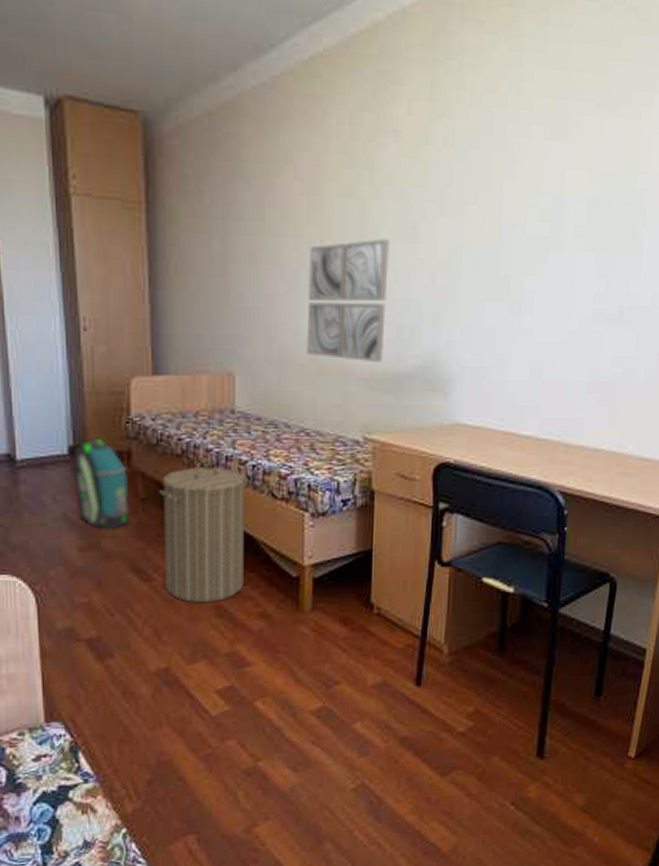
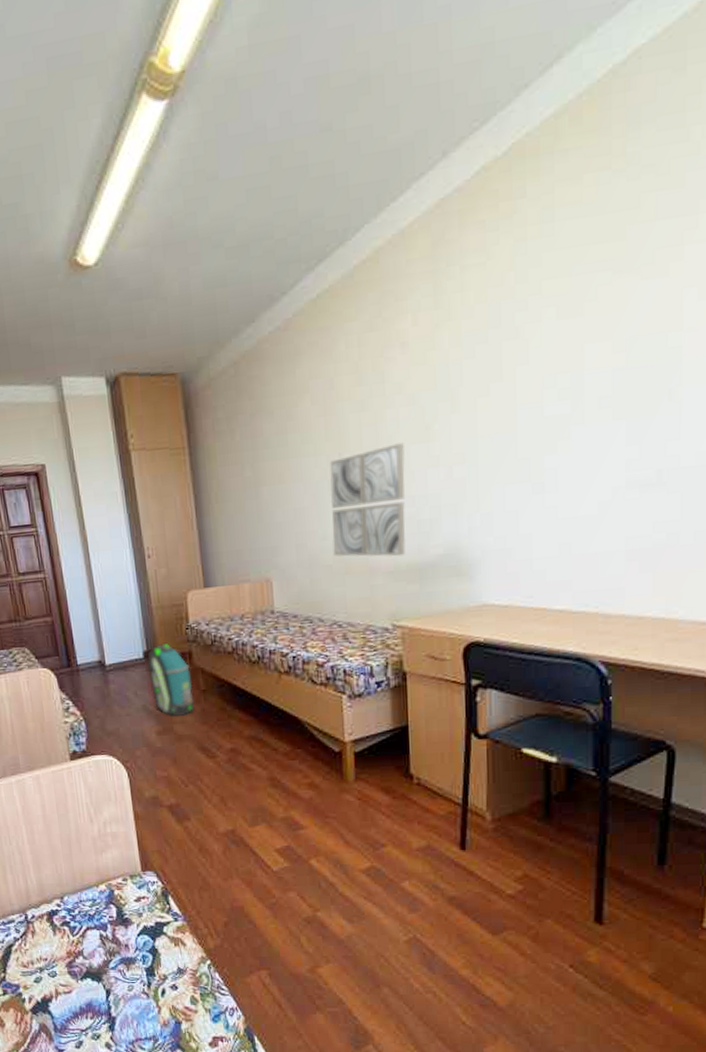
laundry hamper: present [159,459,249,604] -> none [216,653,293,776]

